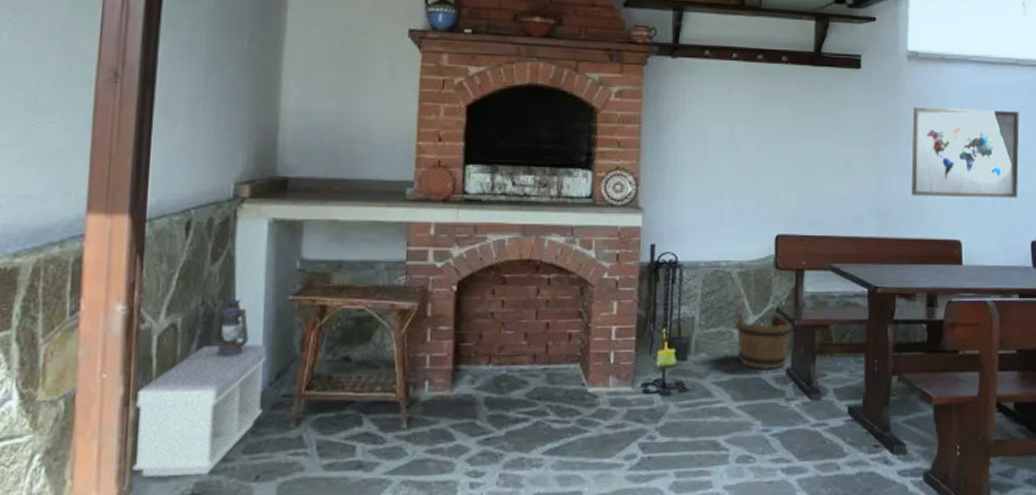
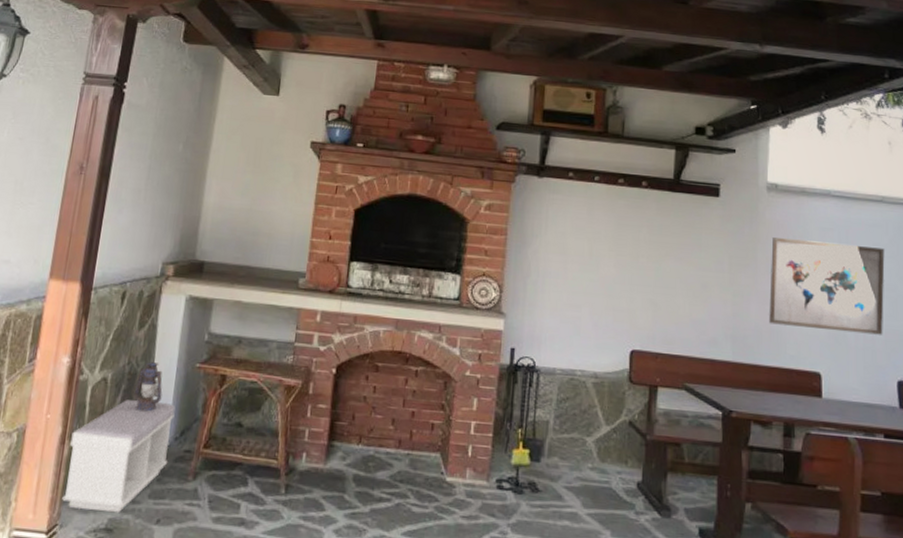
bucket: present [735,306,791,370] -> none [588,415,643,482]

